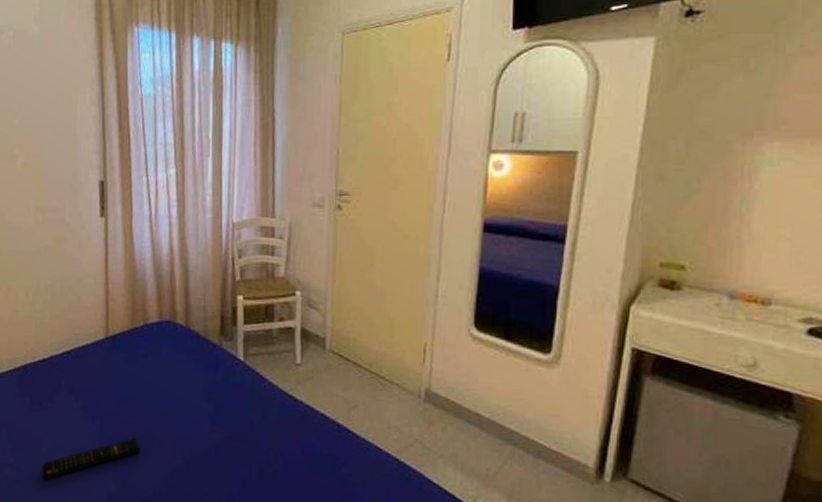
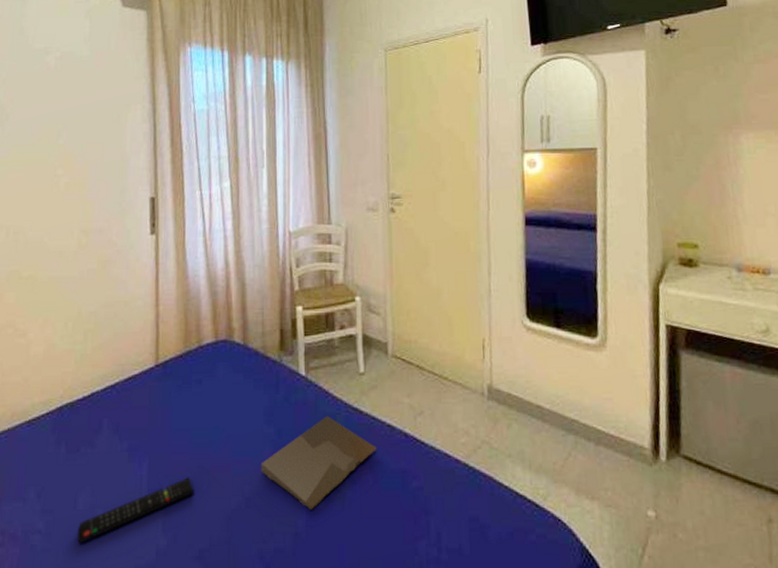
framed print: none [199,400,309,480] -> present [260,416,377,510]

